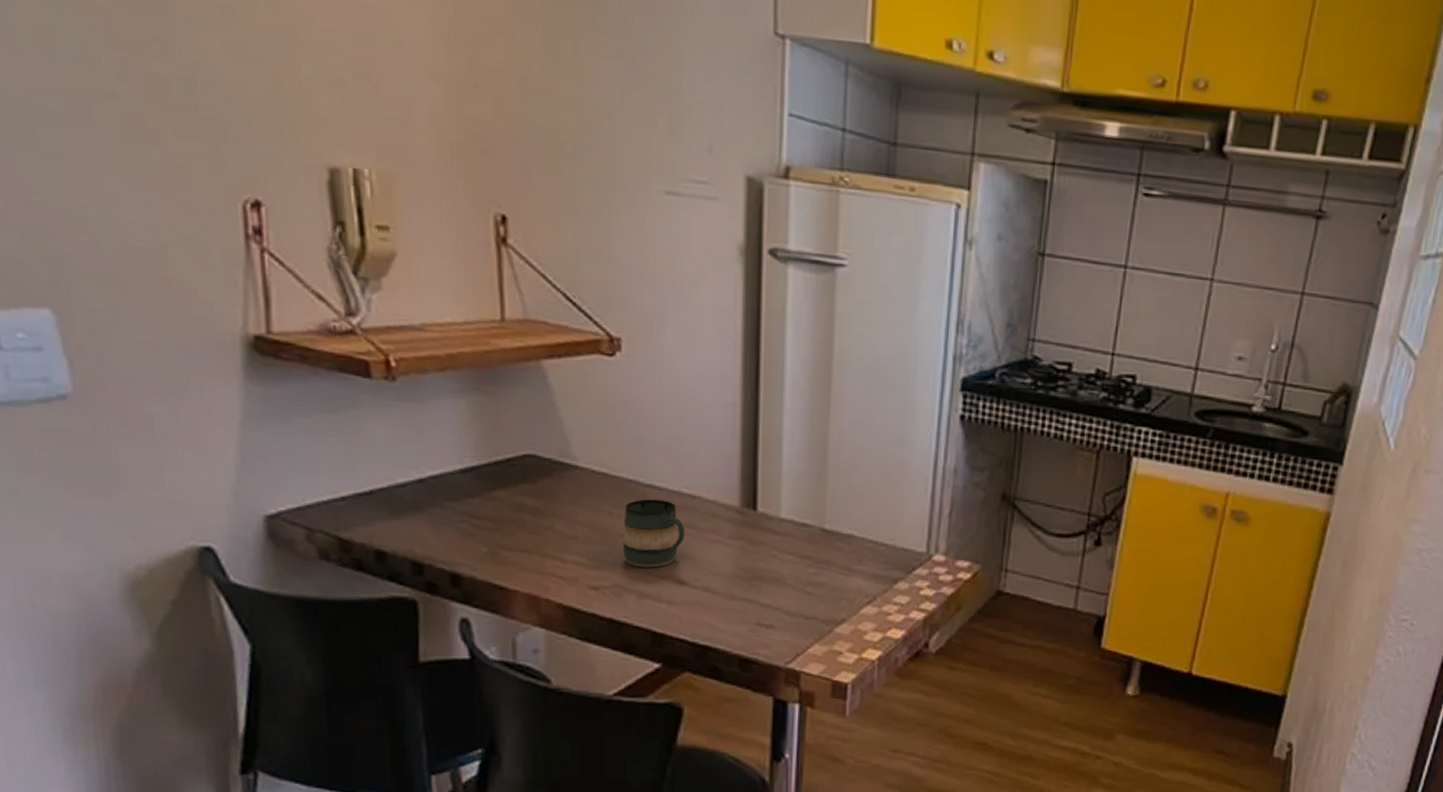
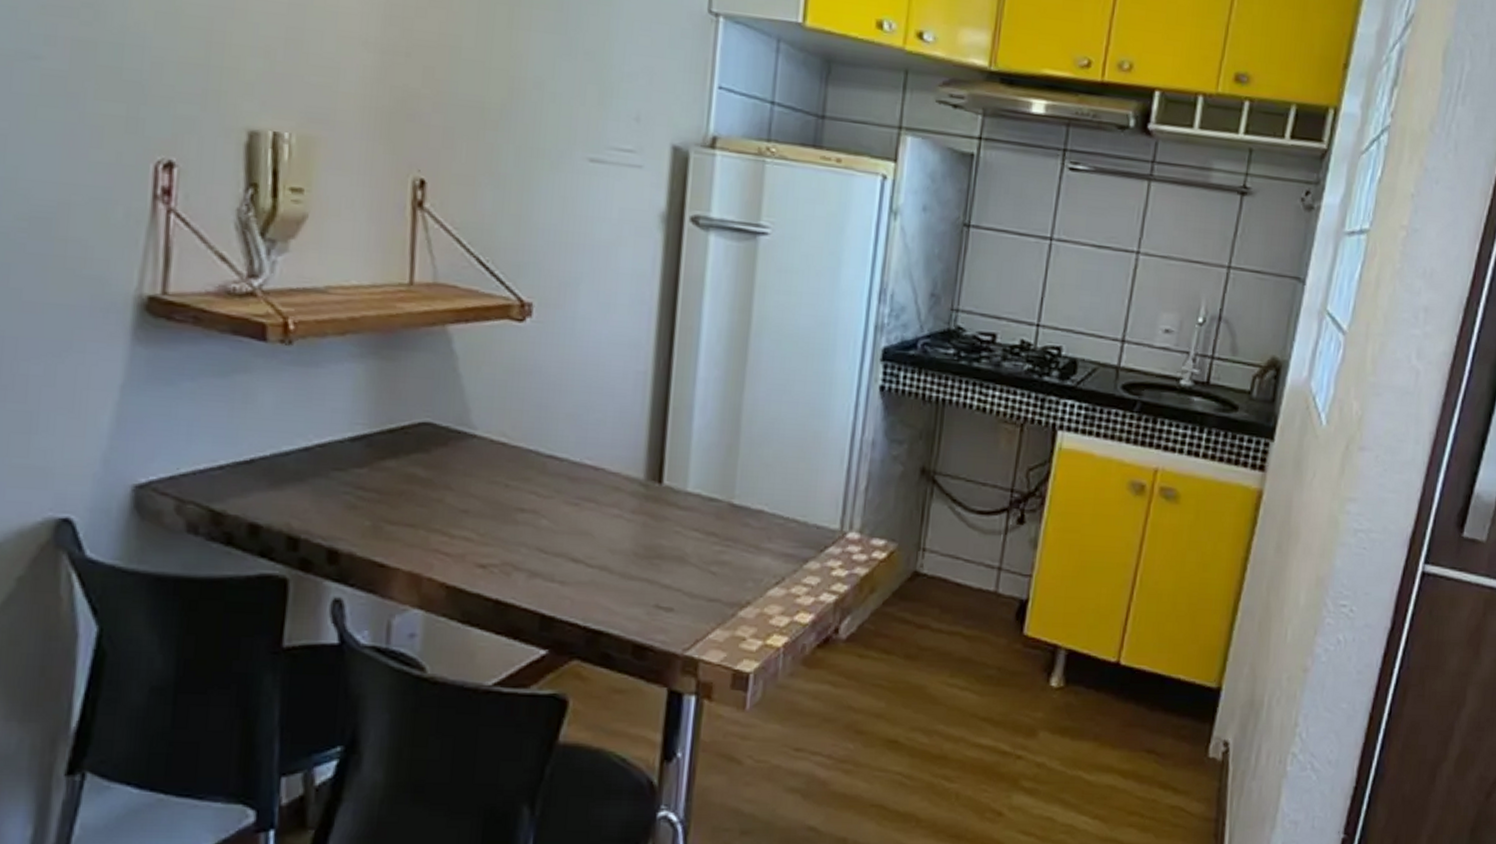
mug: present [622,499,685,568] -> none [516,470,585,545]

